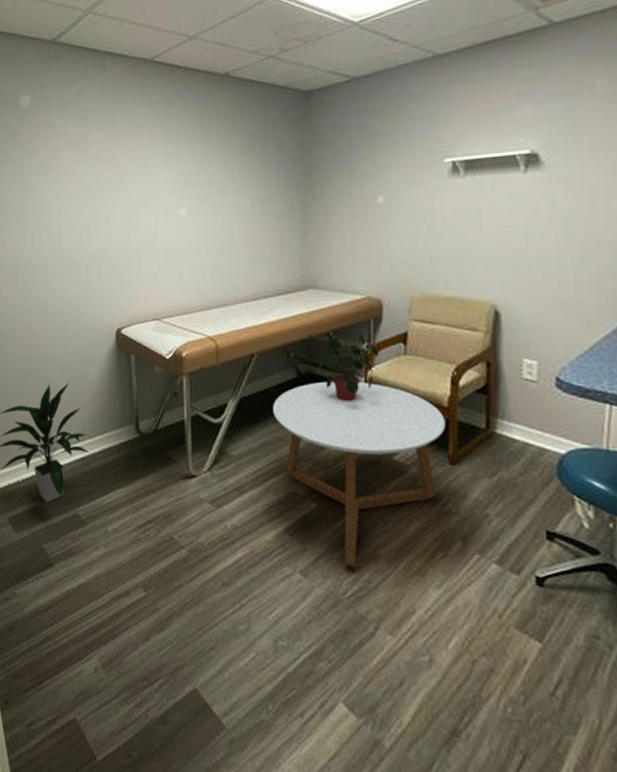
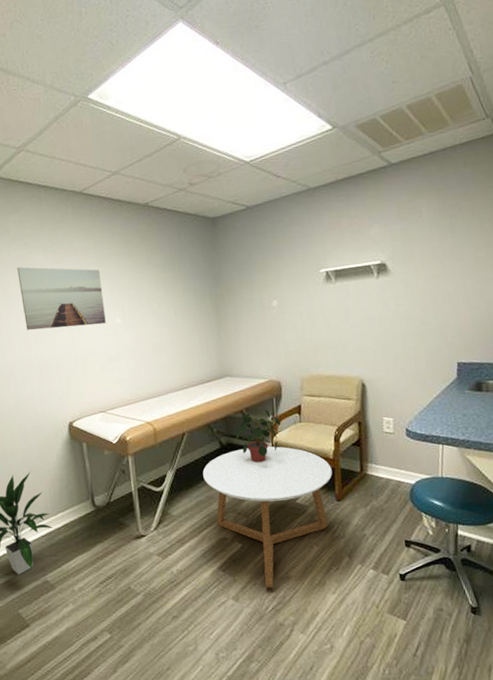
wall art: none [73,144,168,218] -> present [17,266,106,331]

